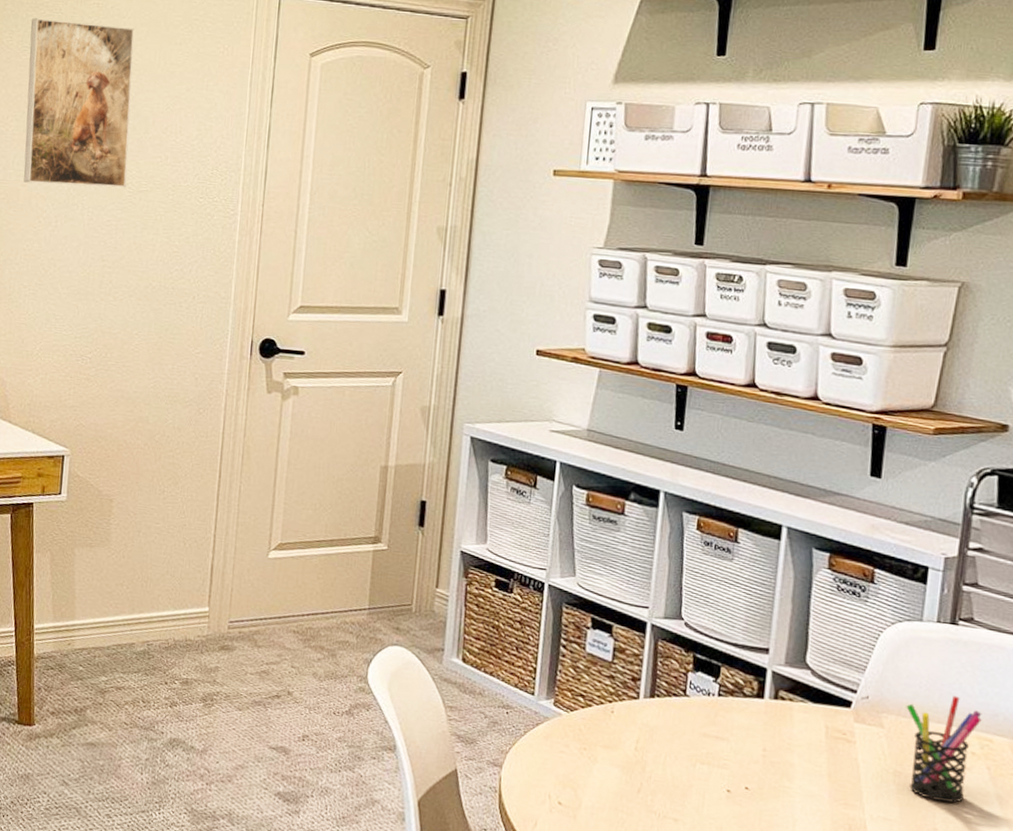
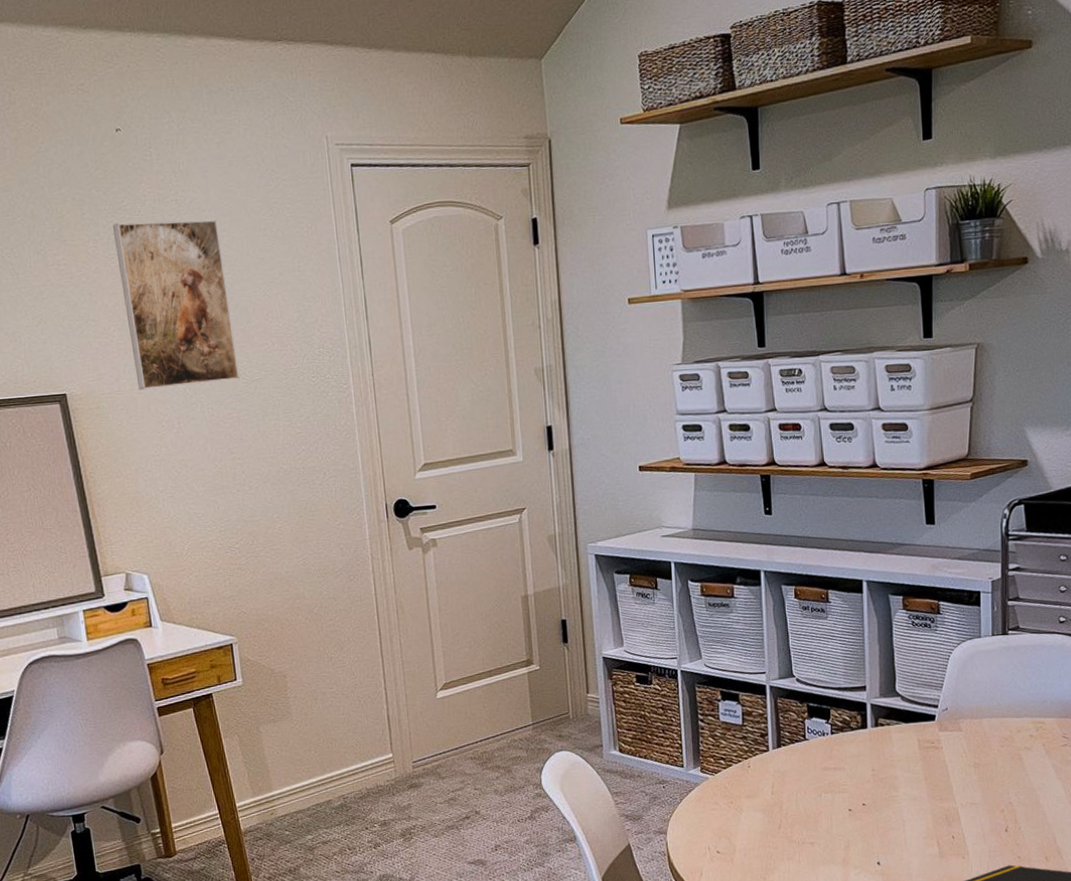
pen holder: present [906,695,982,803] -> none [977,692,1034,780]

